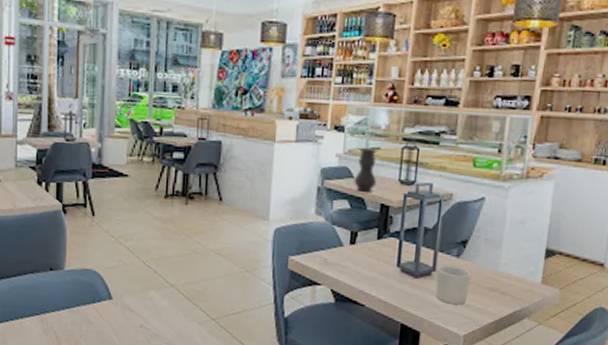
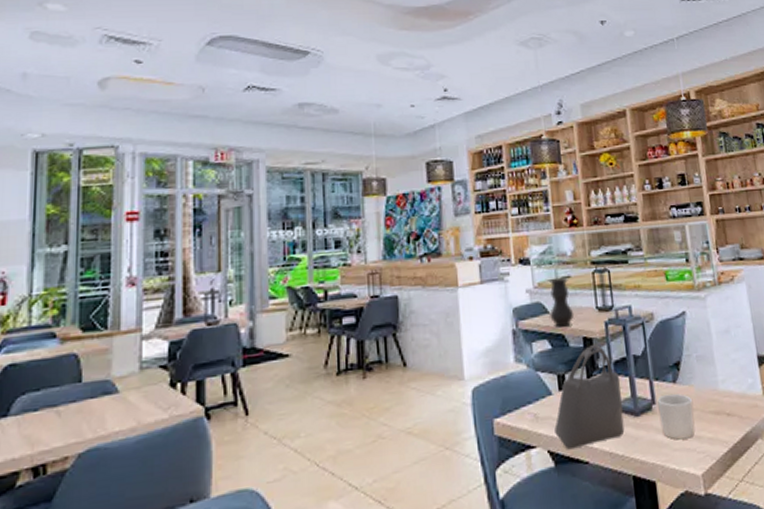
handbag: none [340,211,408,293] -> present [554,343,625,450]

